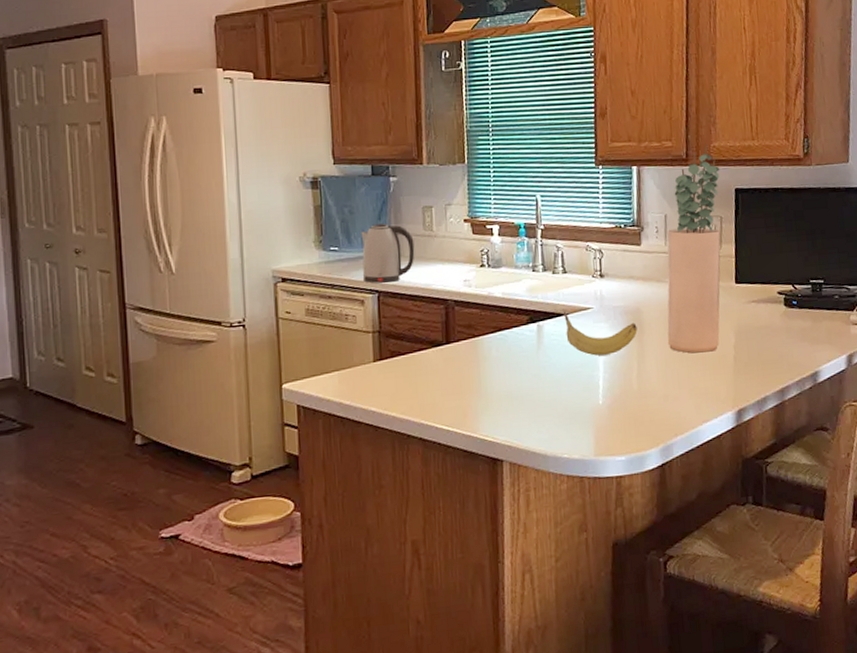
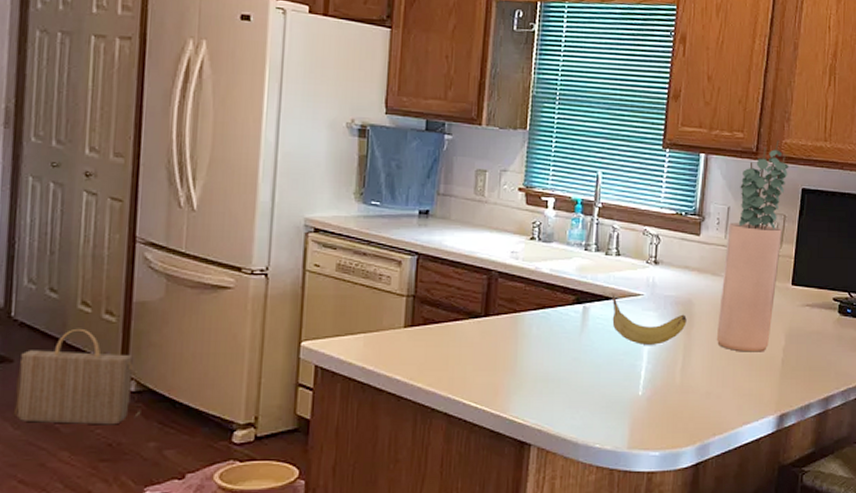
shopping bag: none [39,391,149,481] -> present [13,328,141,425]
kettle: present [361,224,415,283] -> none [404,182,463,245]

